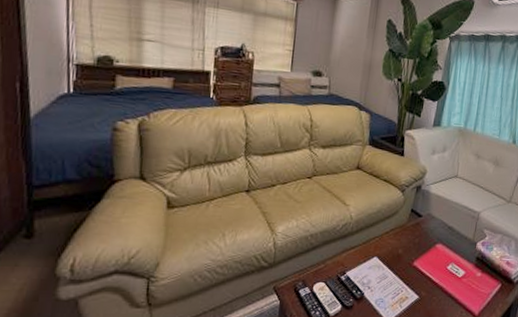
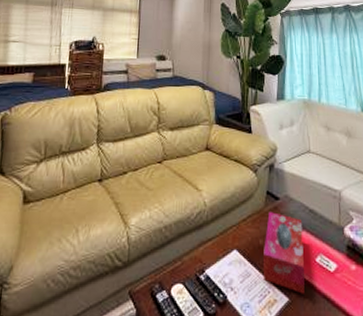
tissue box: none [399,227,441,293] -> present [264,212,305,294]

